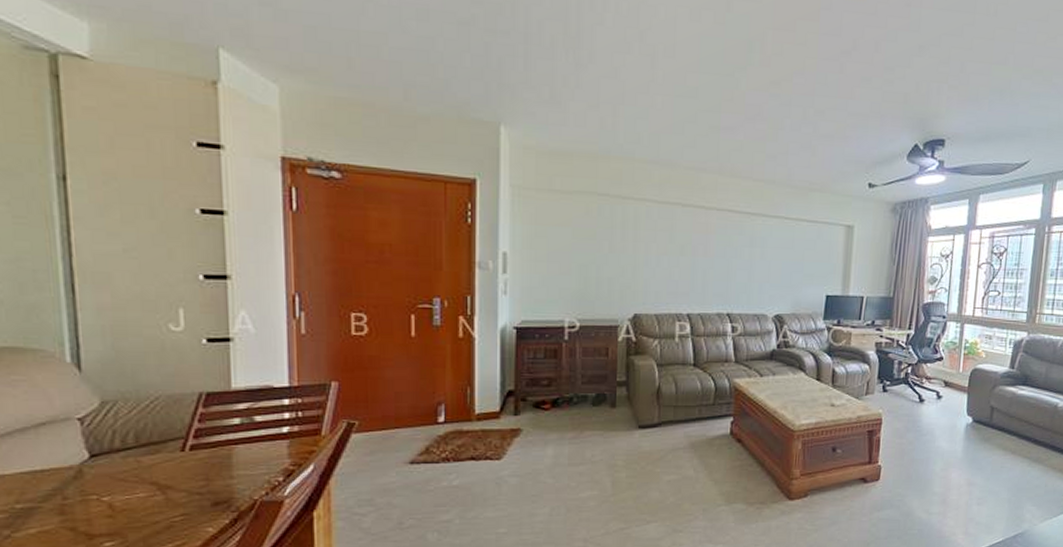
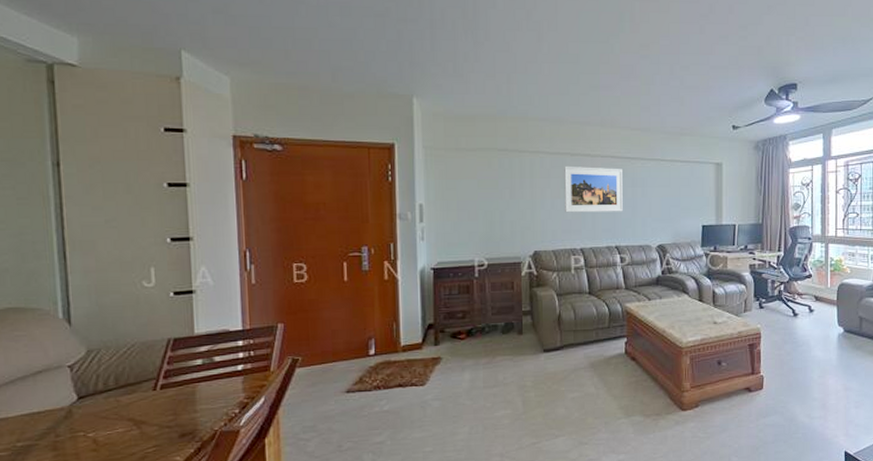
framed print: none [672,217,740,275] -> present [564,165,623,213]

